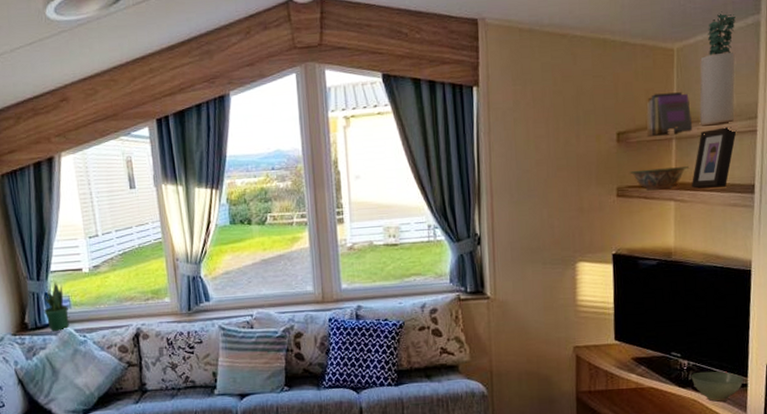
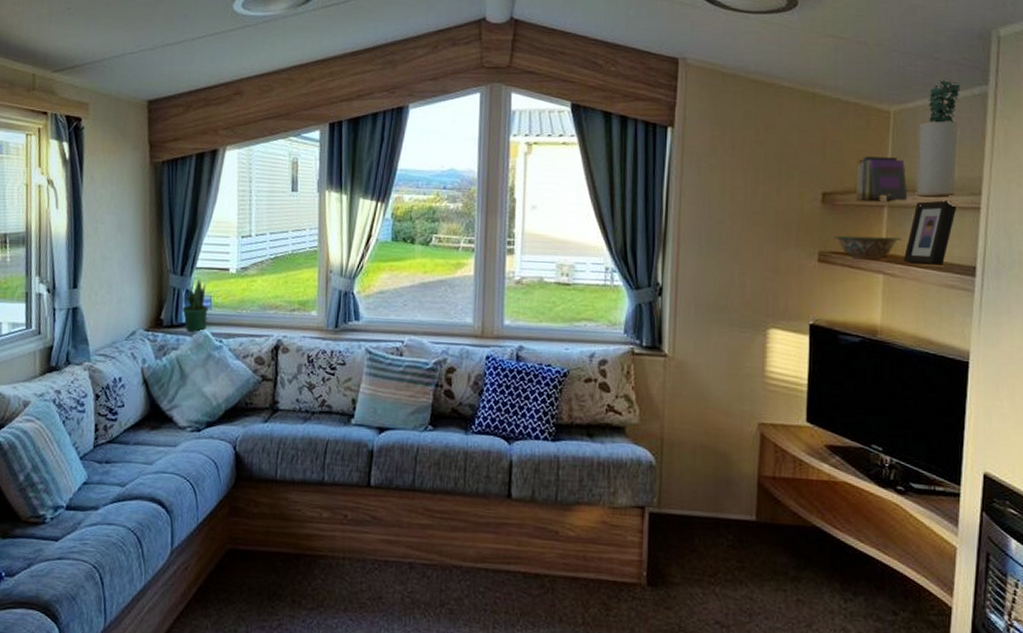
bowl: present [691,371,744,402] -> none [893,471,956,510]

